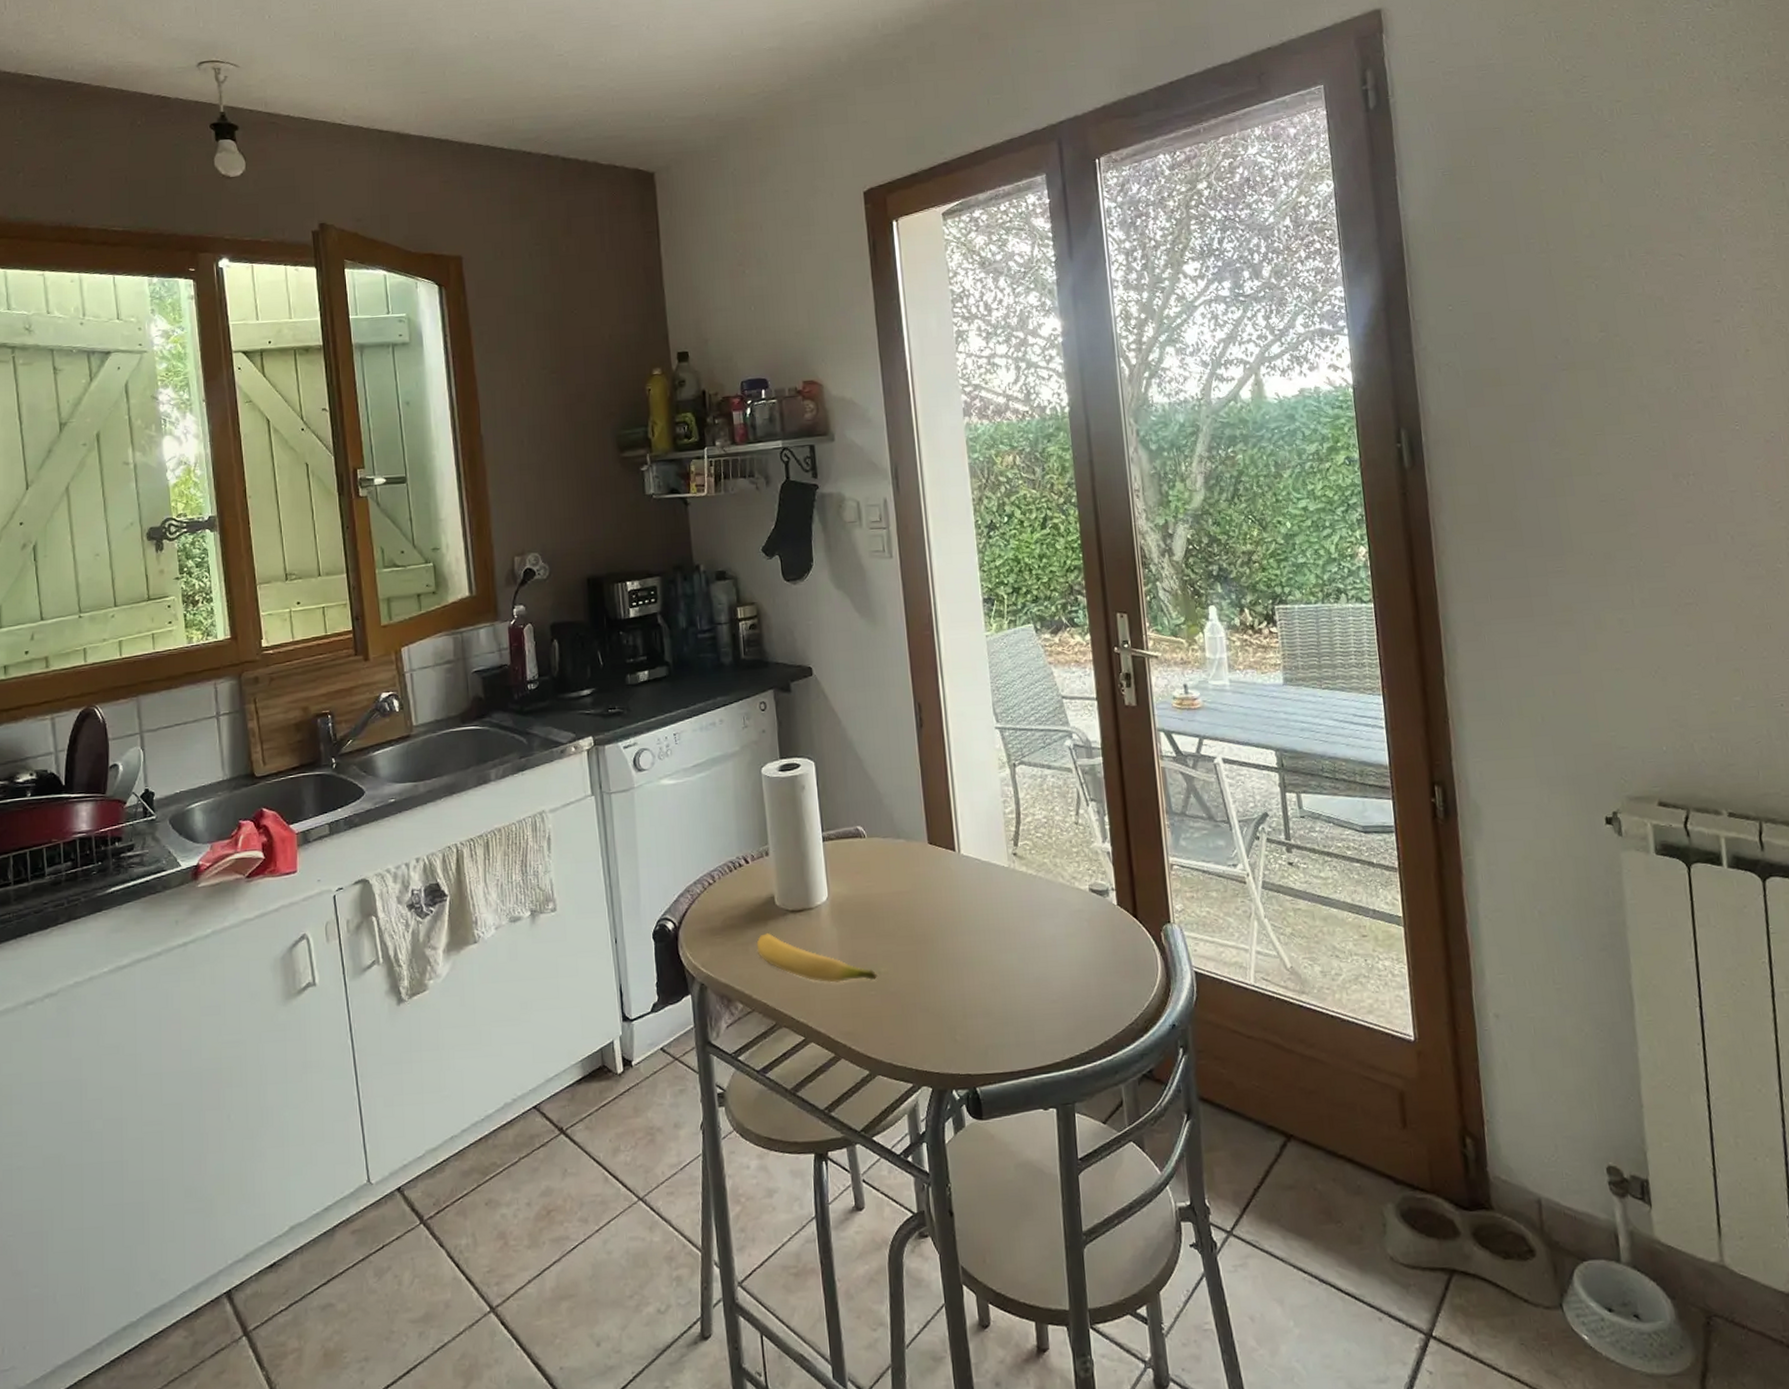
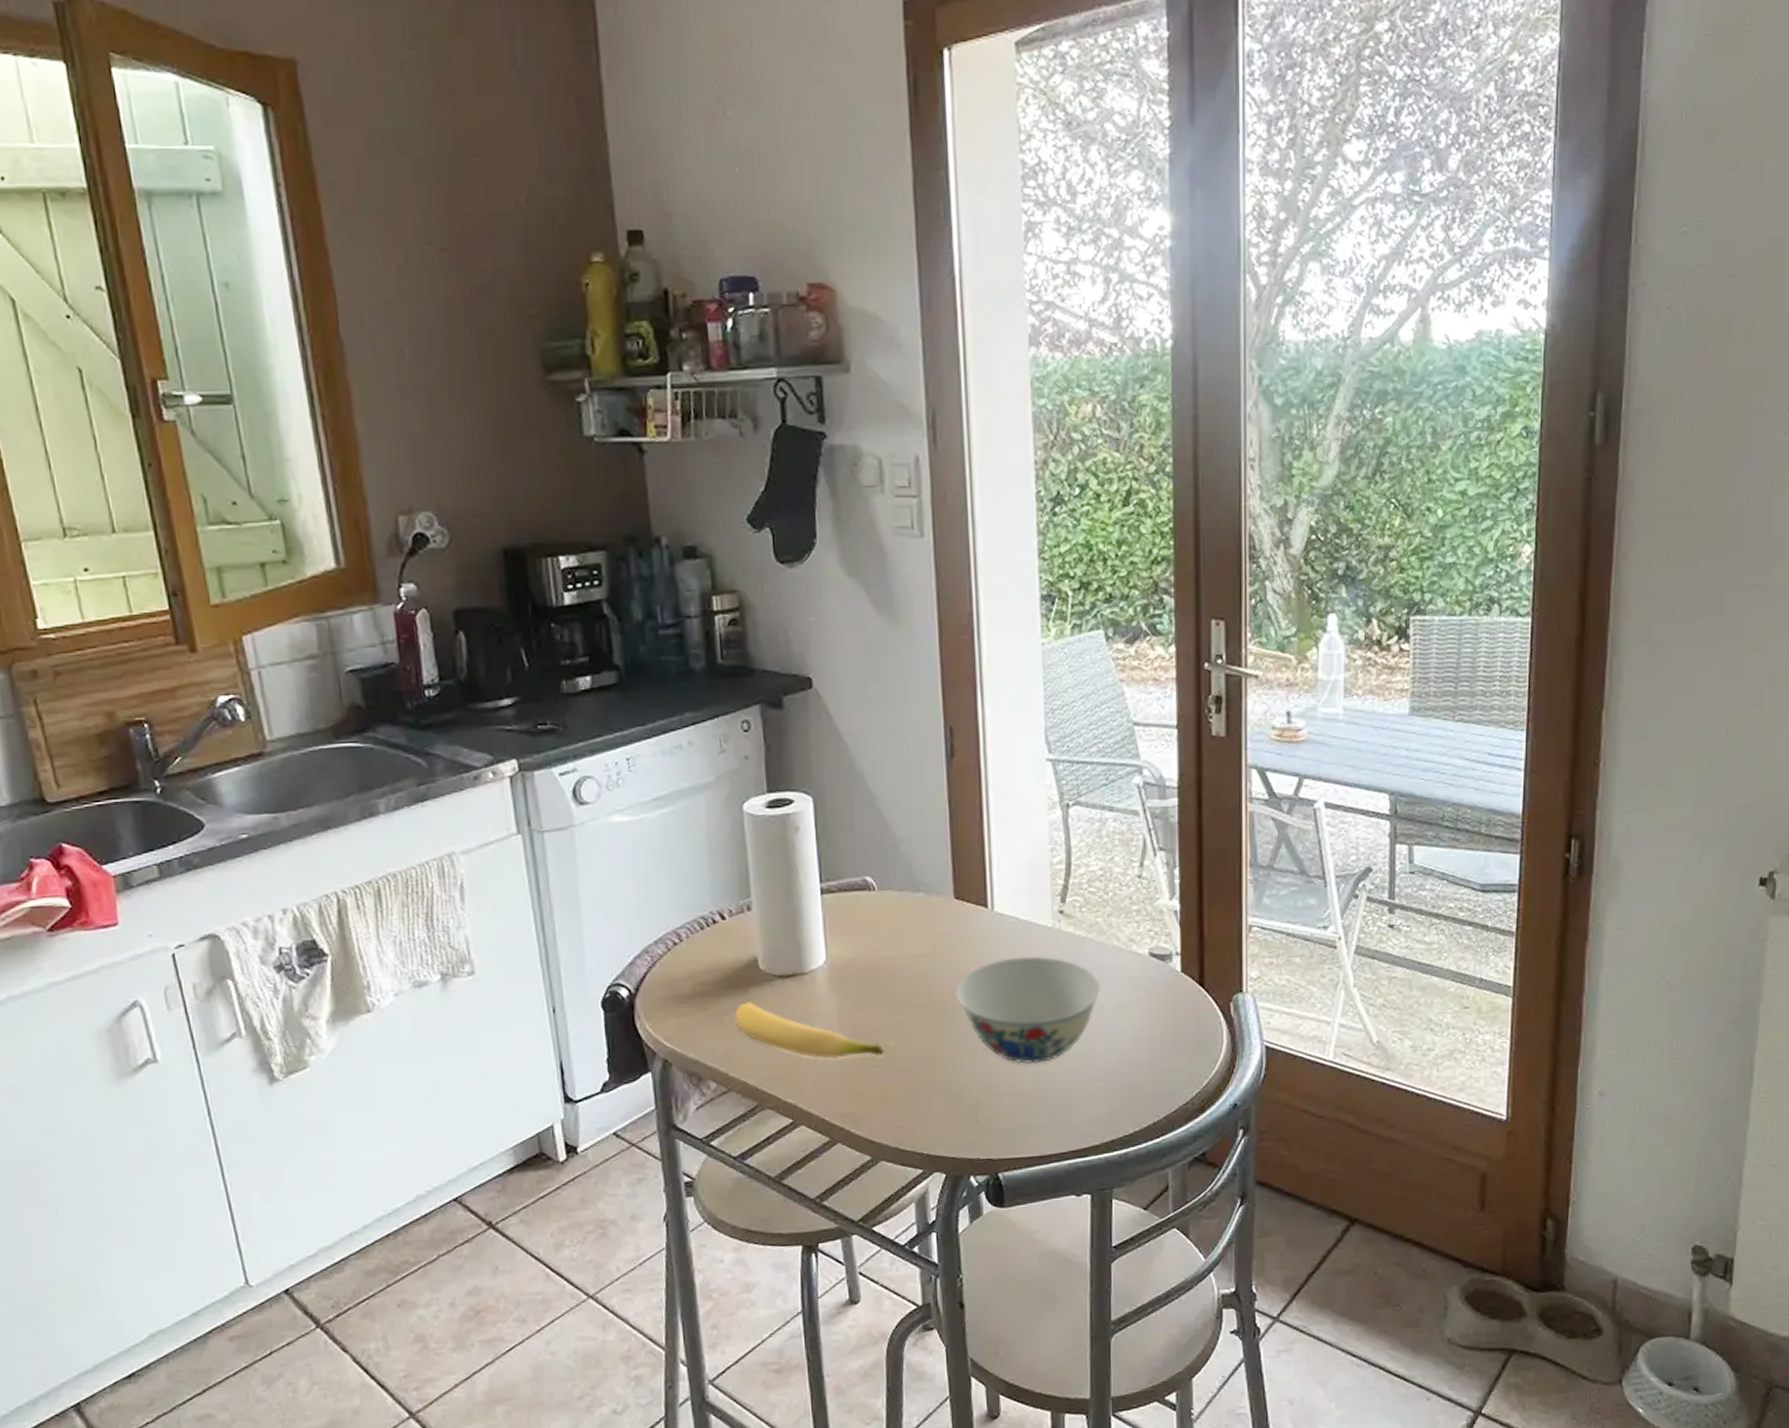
bowl: none [932,892,1052,988] -> present [955,956,1101,1064]

